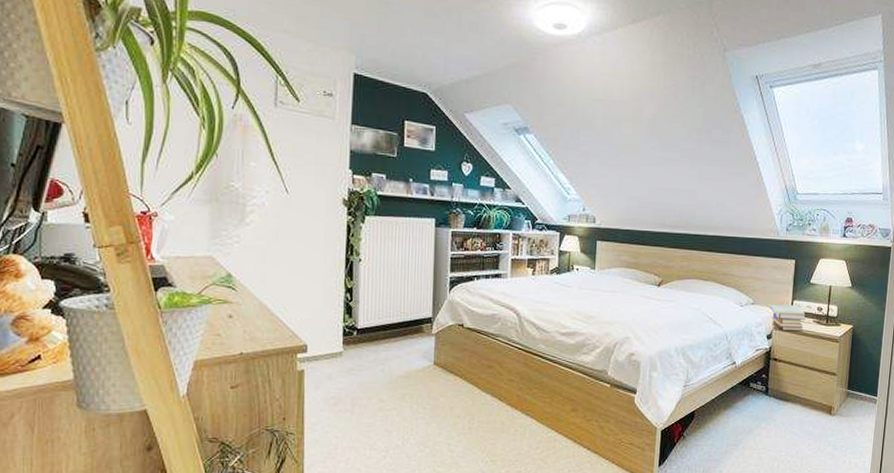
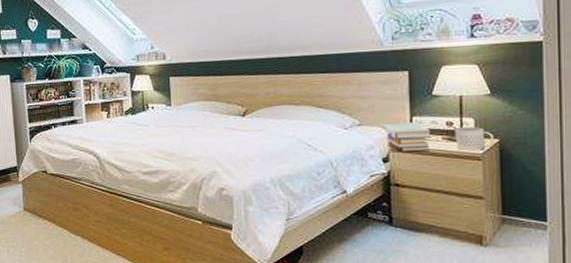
mug: none [822,312,850,334] -> present [454,126,495,151]

